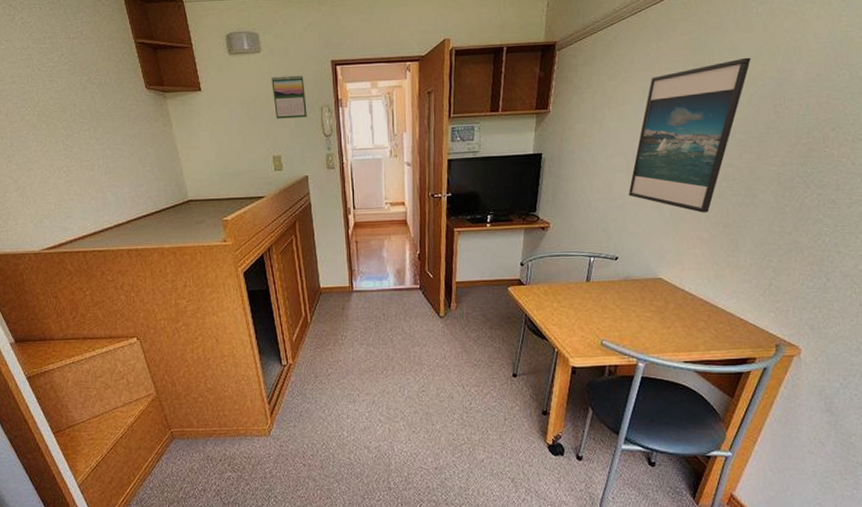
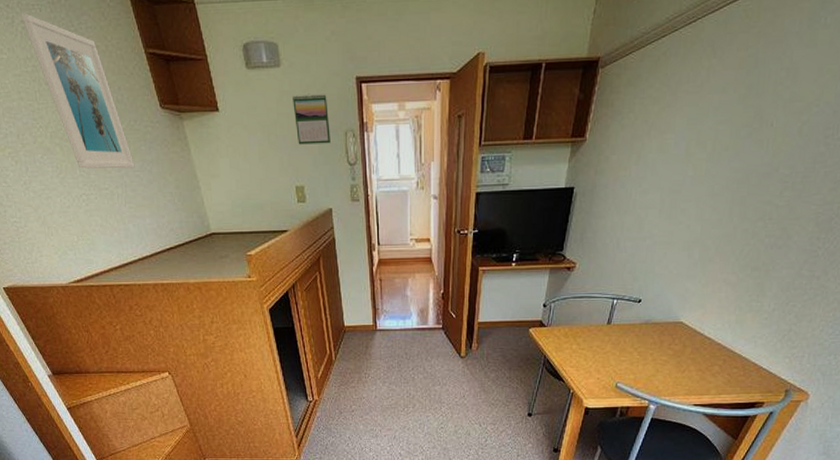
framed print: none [22,11,117,143] -> present [21,13,135,169]
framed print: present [628,57,751,213] -> none [659,78,810,255]

